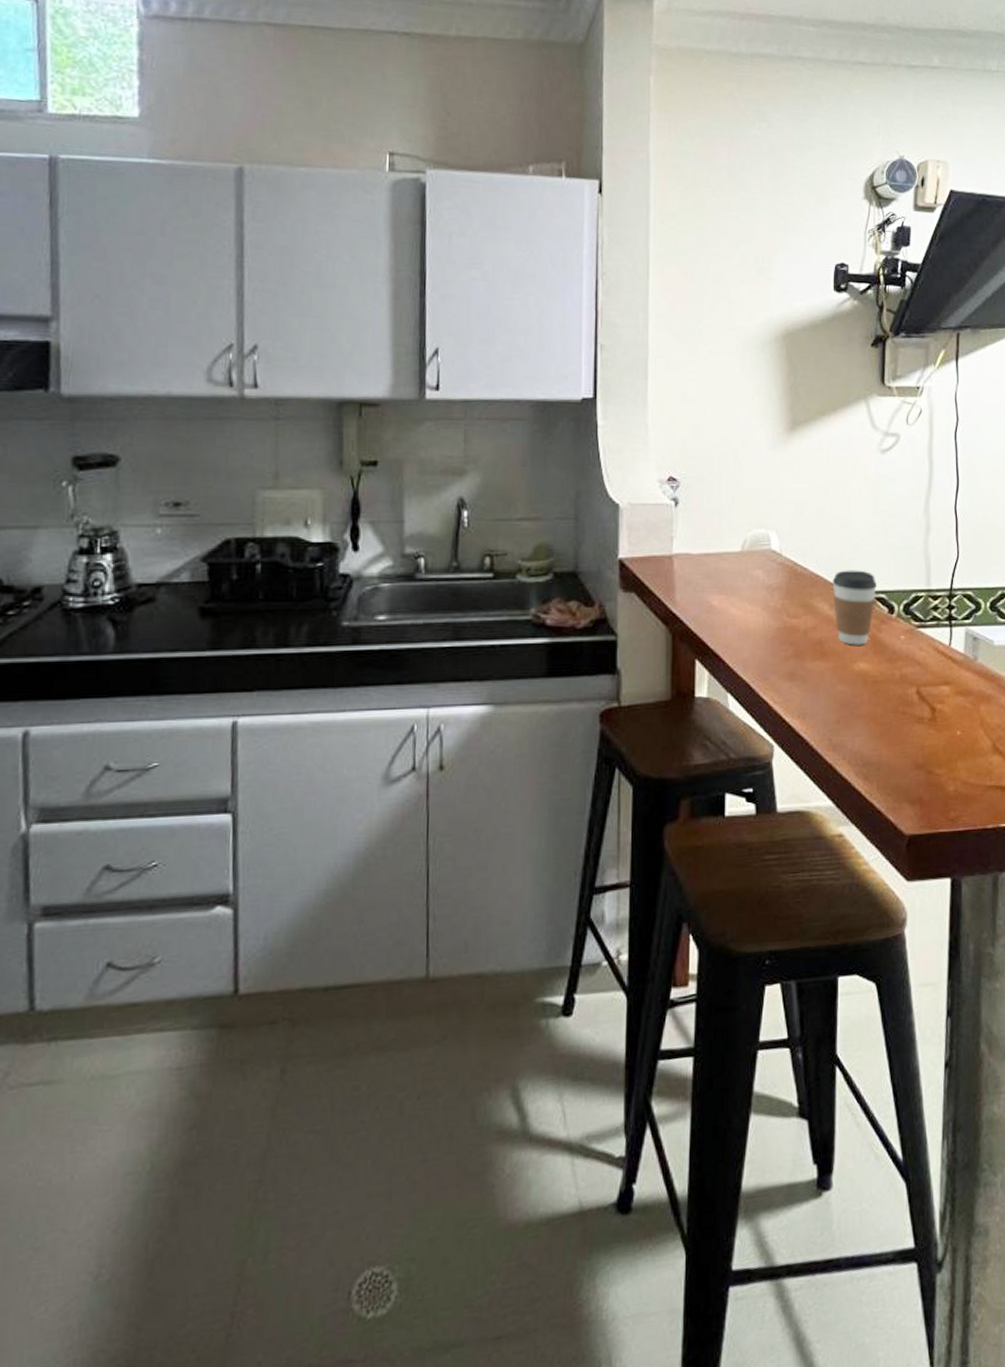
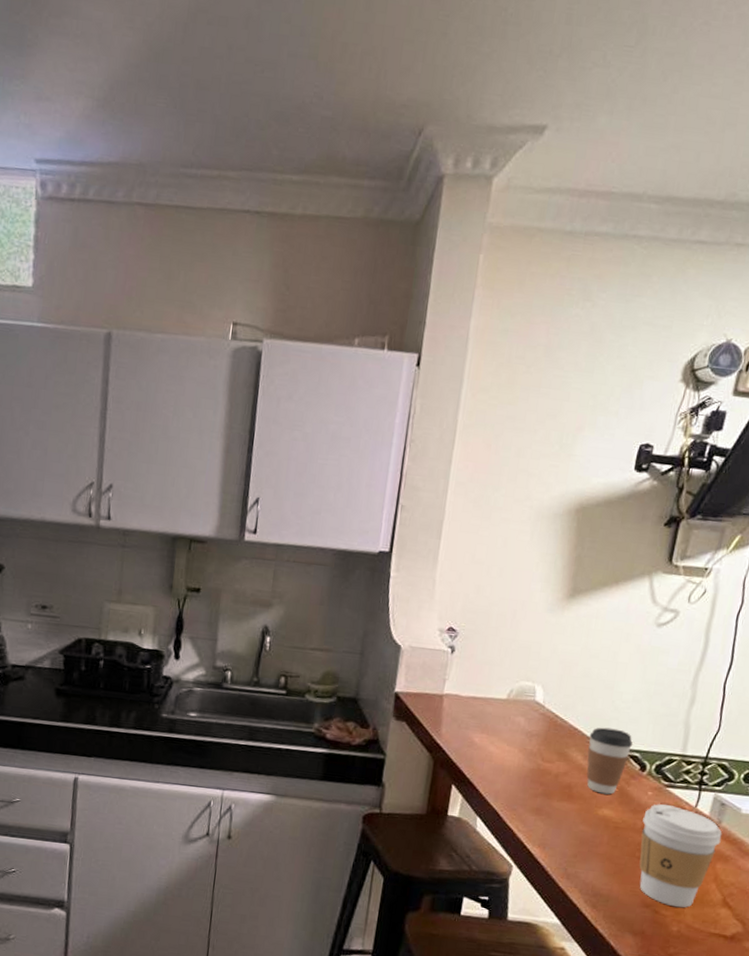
coffee cup: none [900,648,980,763] -> present [639,804,722,908]

